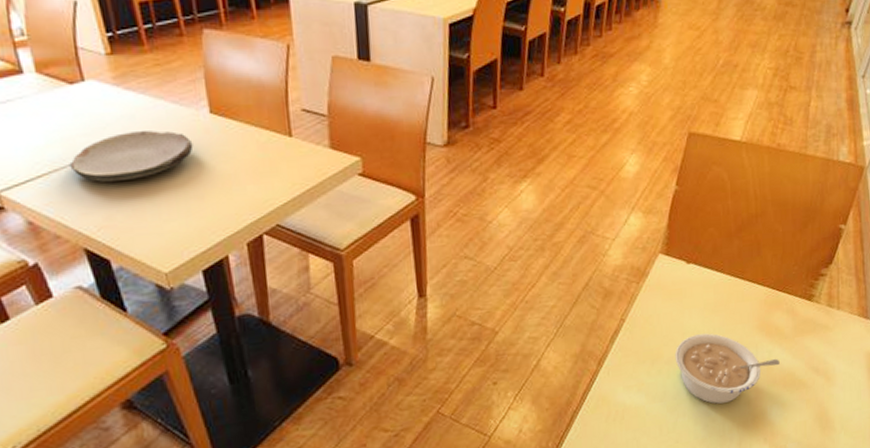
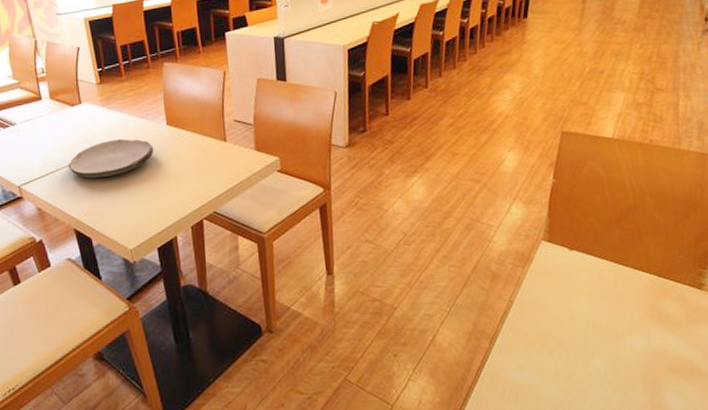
legume: present [674,333,780,404] -> none [564,317,675,389]

